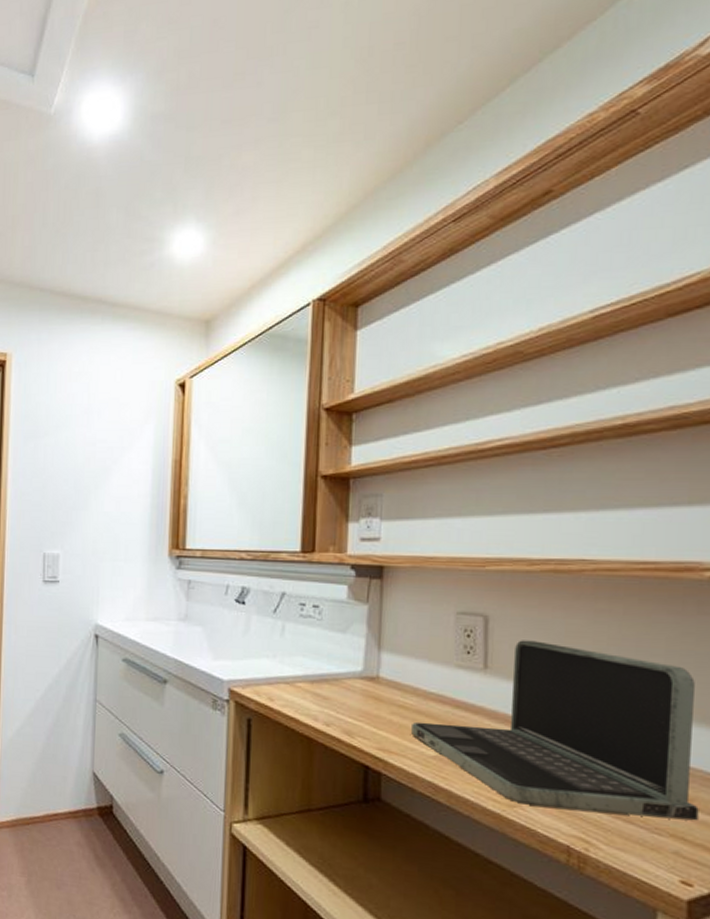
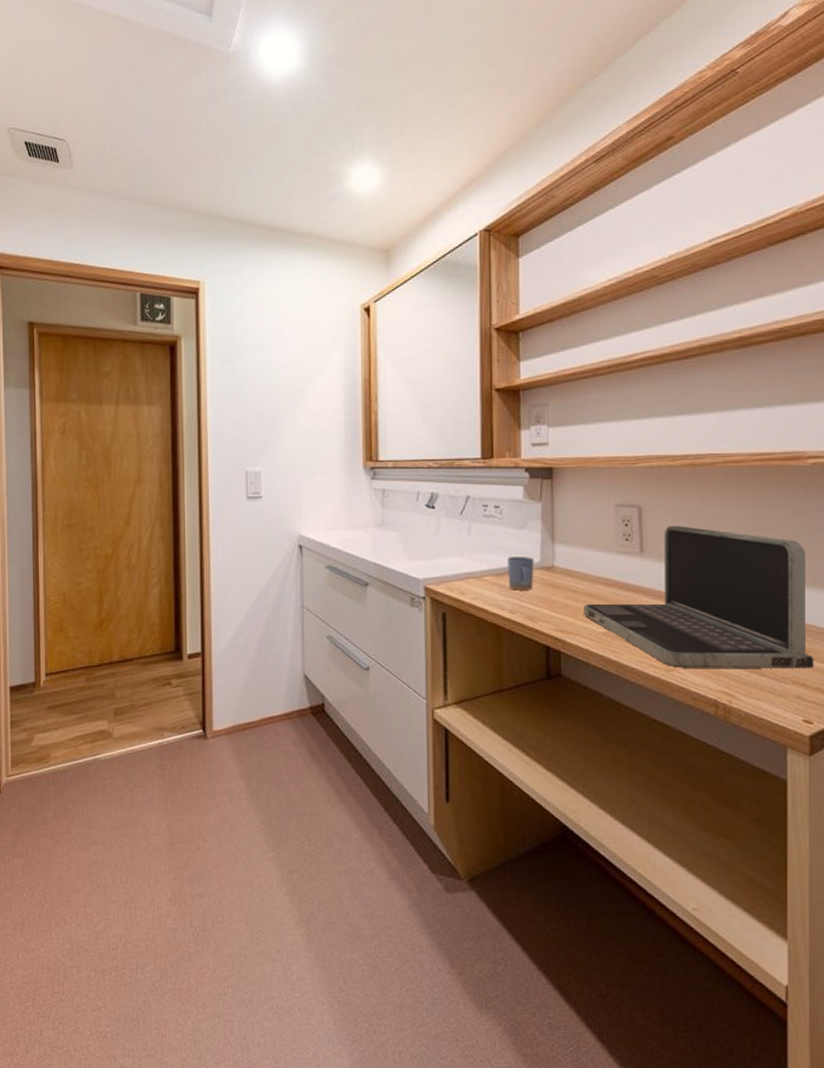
mug: none [324,663,356,702] -> present [508,557,534,590]

